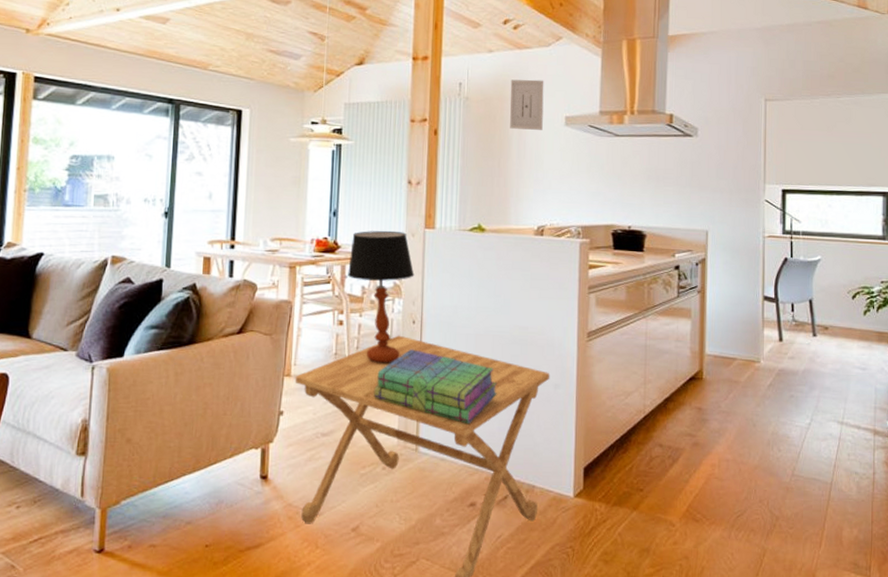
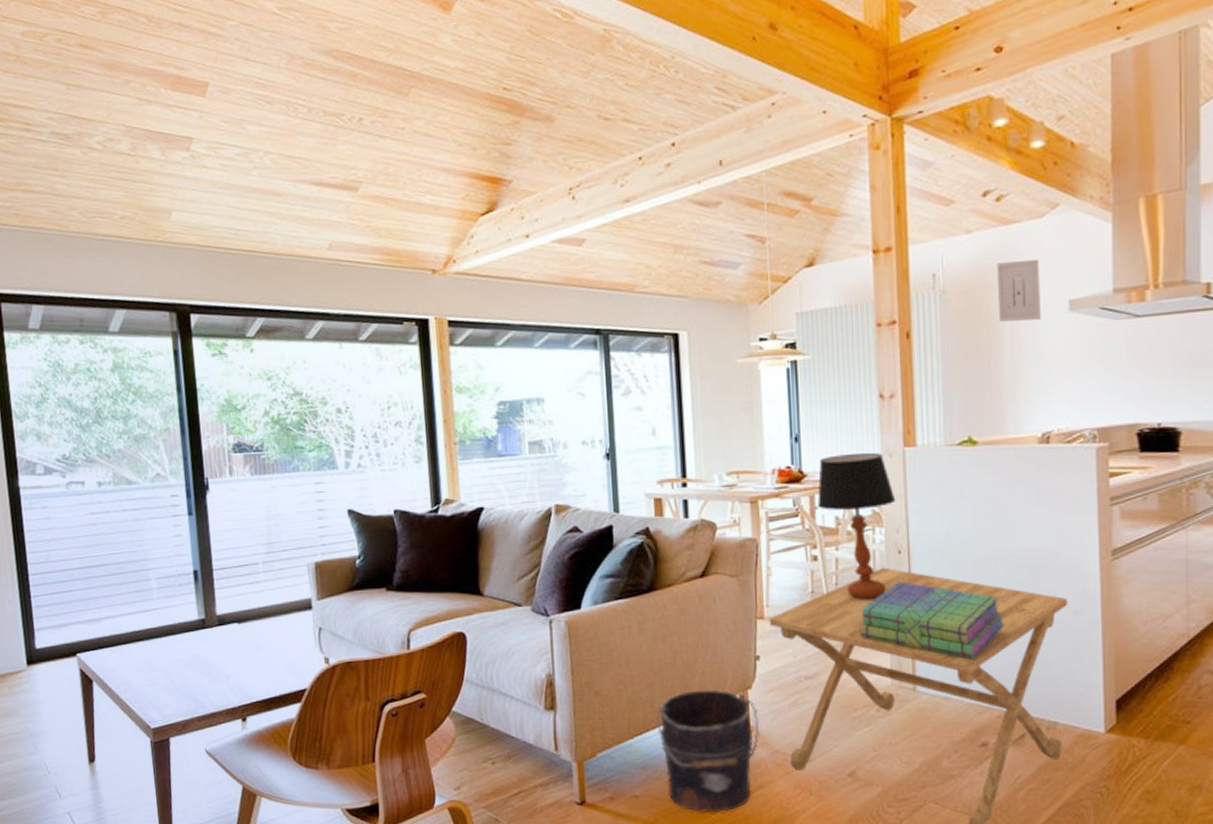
bucket: none [180,441,277,563] -> present [655,689,759,812]

